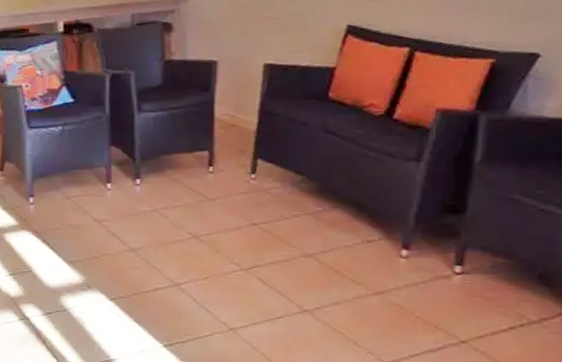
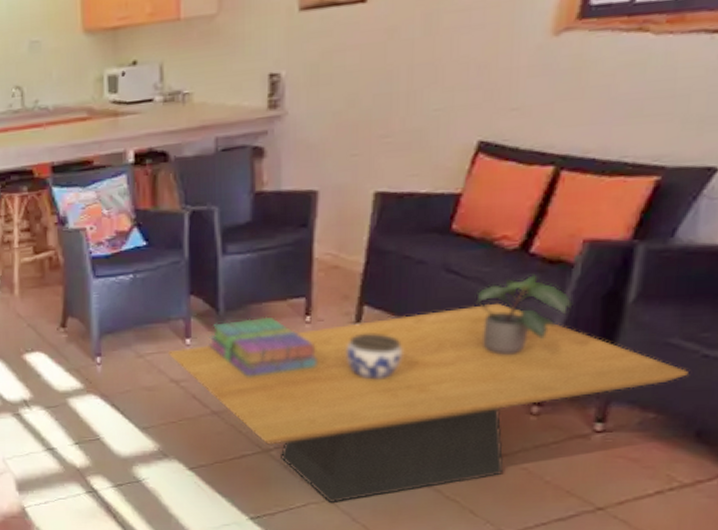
coffee table: none [91,160,529,333] -> present [167,302,689,504]
books: none [127,166,220,219] -> present [209,316,317,377]
jar: none [245,184,291,224] -> present [347,334,402,380]
potted plant: none [350,137,431,206] -> present [474,275,573,356]

